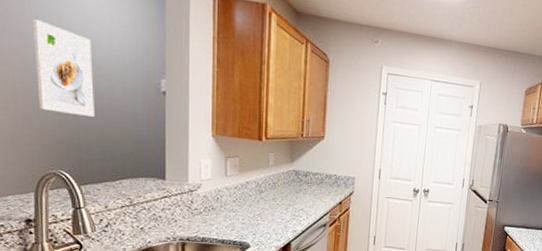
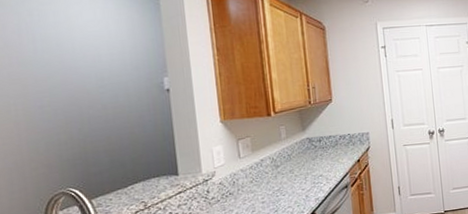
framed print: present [32,19,95,117] -> none [30,47,100,132]

